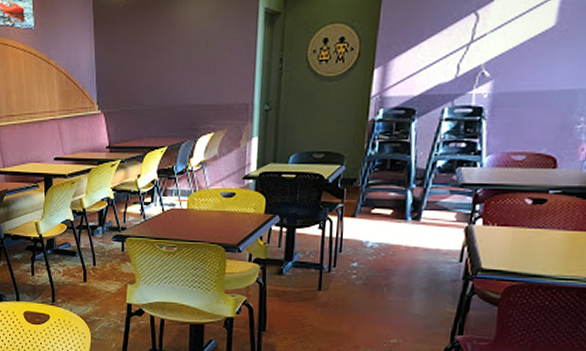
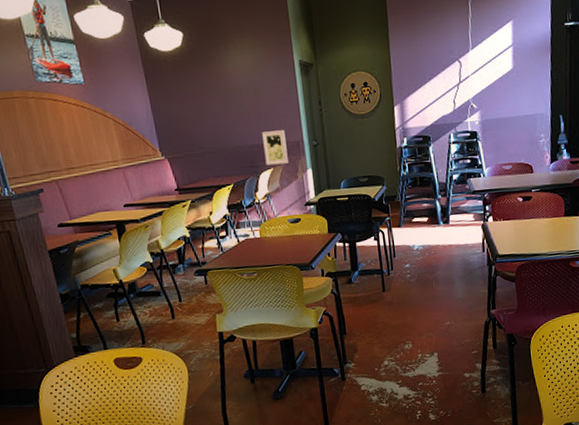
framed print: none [206,90,234,129] -> present [262,130,289,166]

